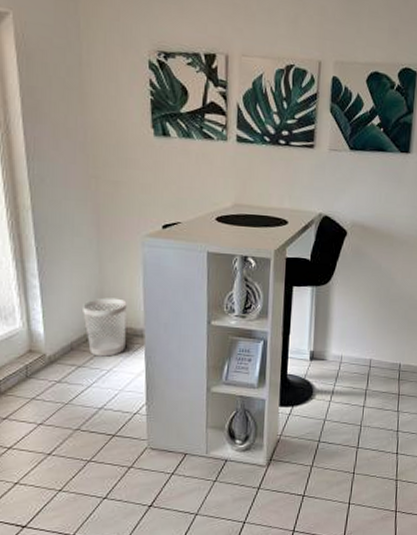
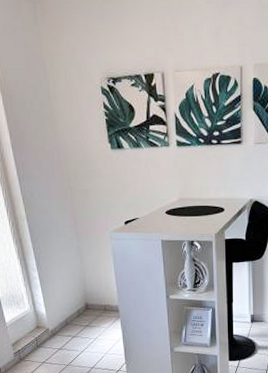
wastebasket: present [83,297,127,357] -> none [71,282,106,328]

